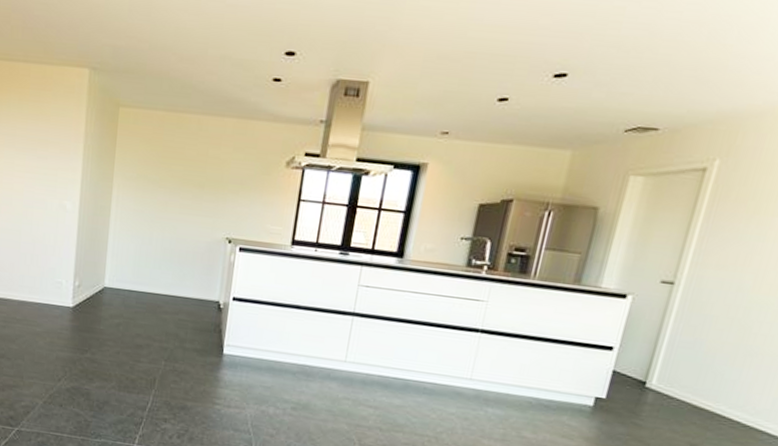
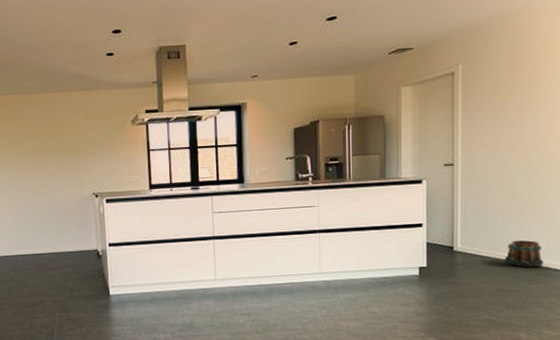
bucket: none [708,391,764,430] -> present [504,240,544,268]

